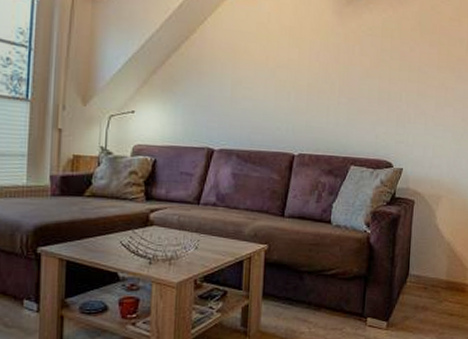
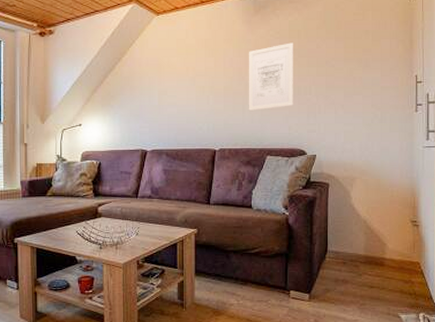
wall art: none [333,41,386,114] -> present [248,42,293,111]

